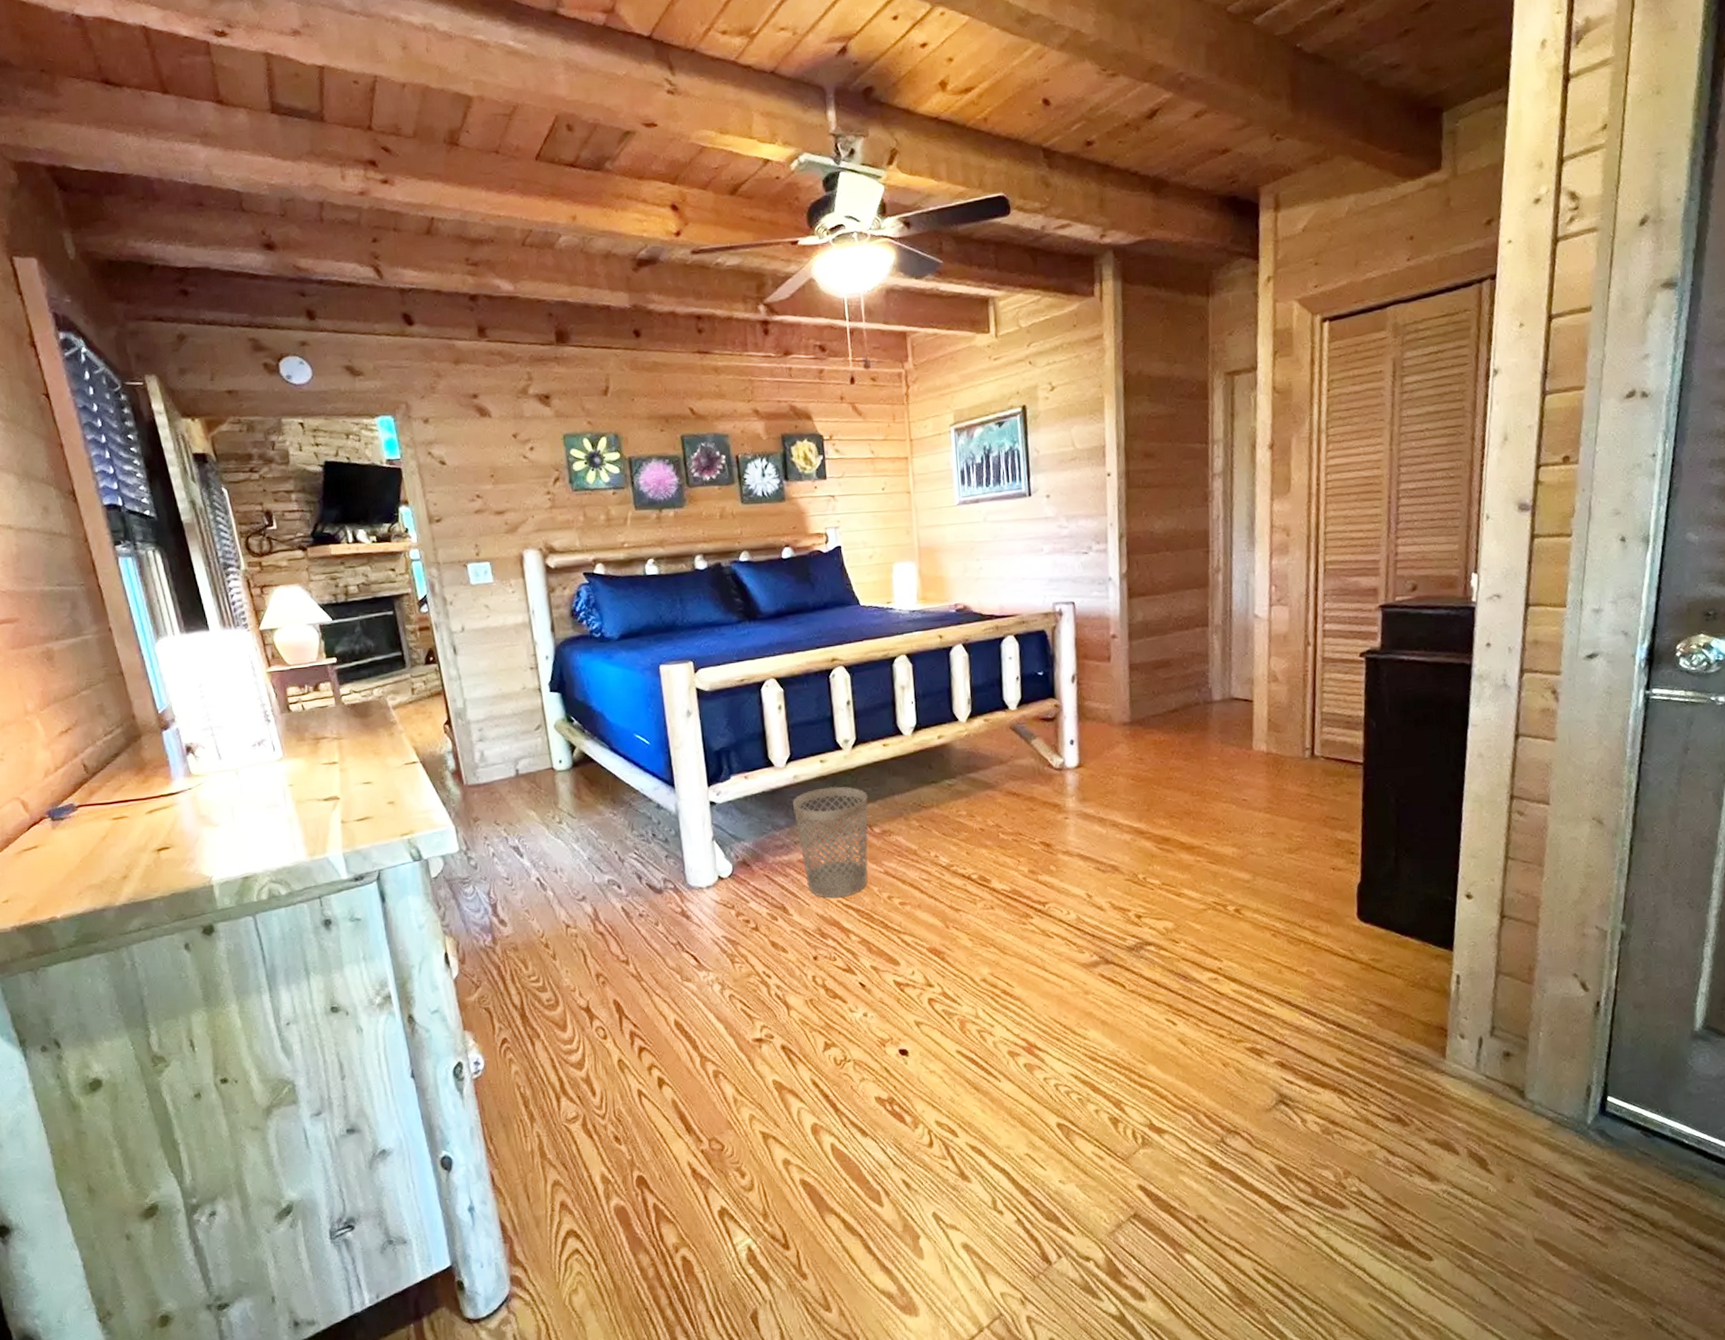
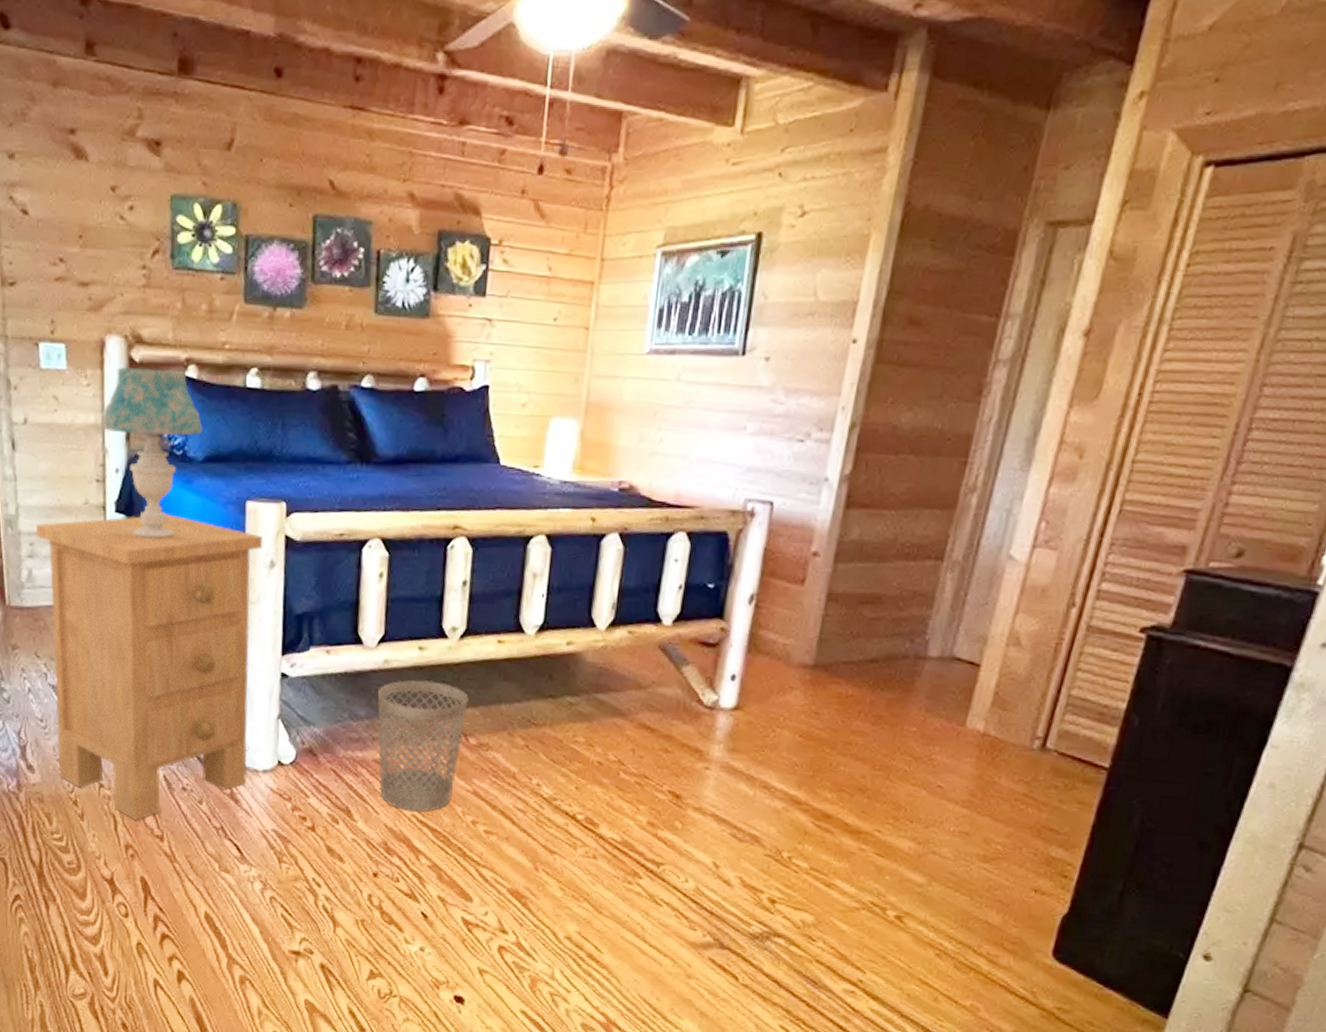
nightstand: none [483,686,694,951] -> present [35,514,263,820]
table lamp: none [528,569,615,710] -> present [101,367,203,539]

